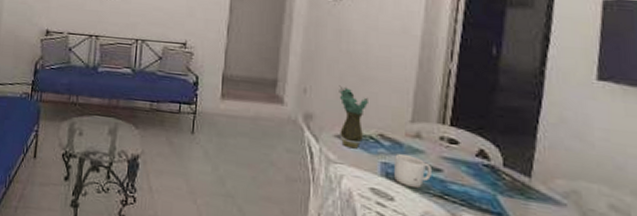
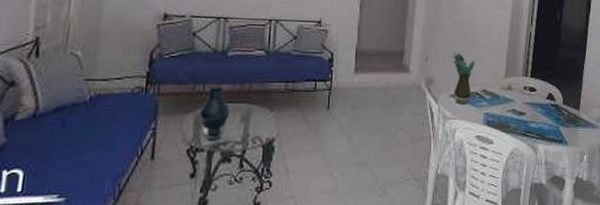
vase: none [73,99,99,149] -> present [200,87,230,140]
mug: present [395,154,433,189] -> none [493,105,519,131]

